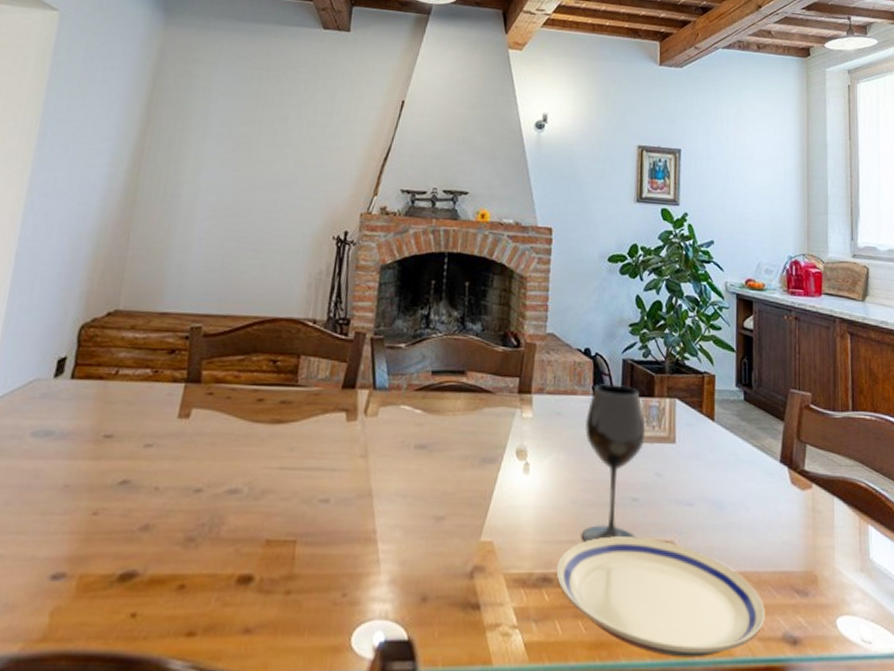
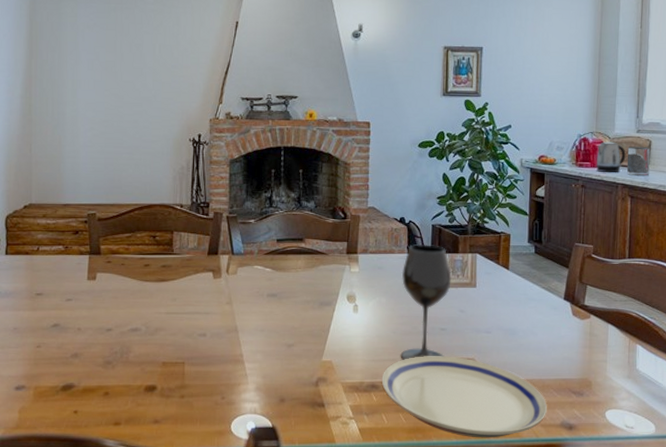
kettle: none [810,266,842,304] -> present [596,141,626,172]
jar: none [843,273,869,310] -> present [626,146,651,176]

